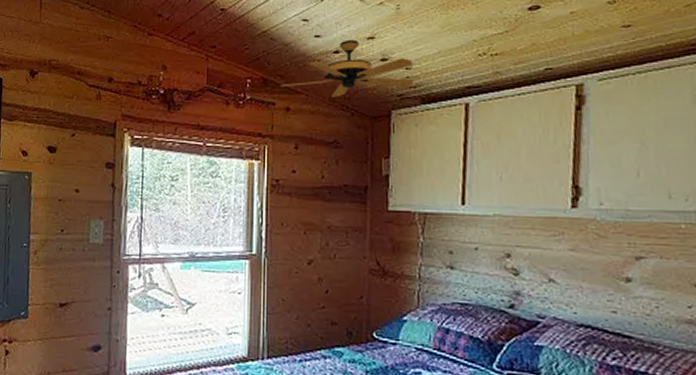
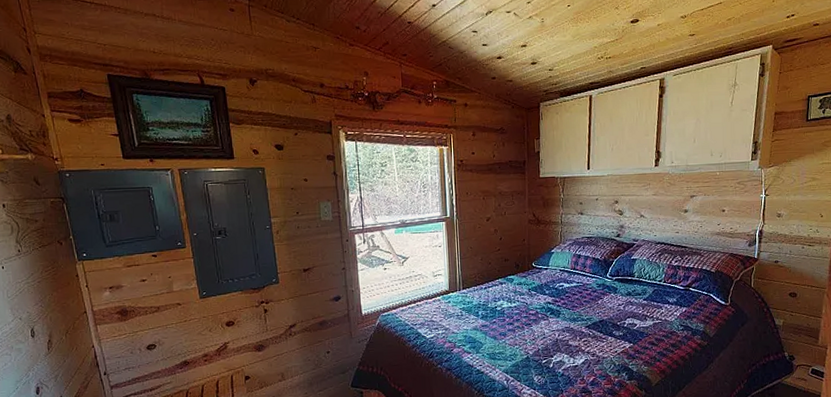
ceiling fan: present [280,39,414,97] -> none [459,47,555,94]

